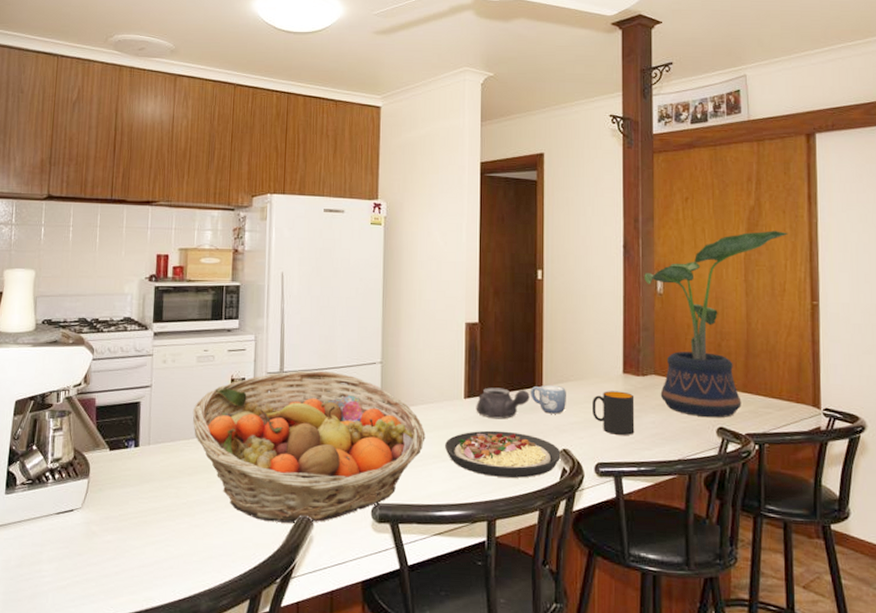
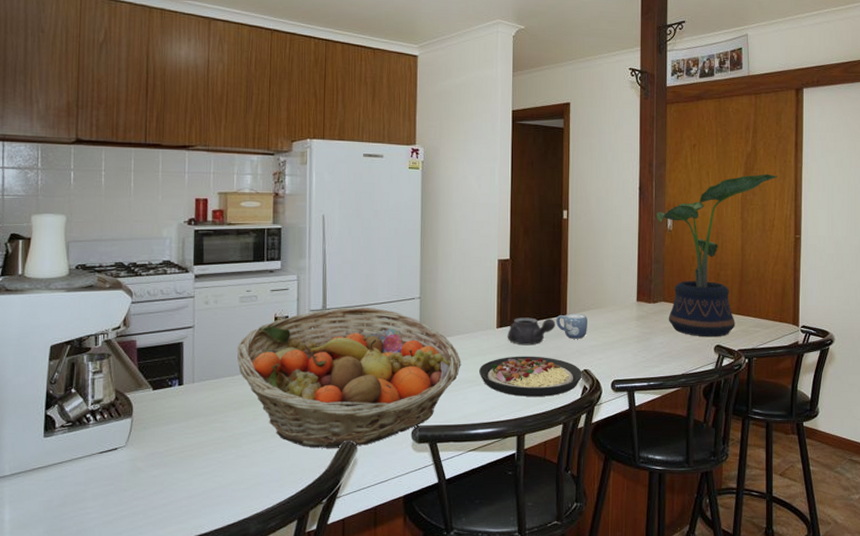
mug: present [593,391,635,436] -> none [610,317,646,356]

